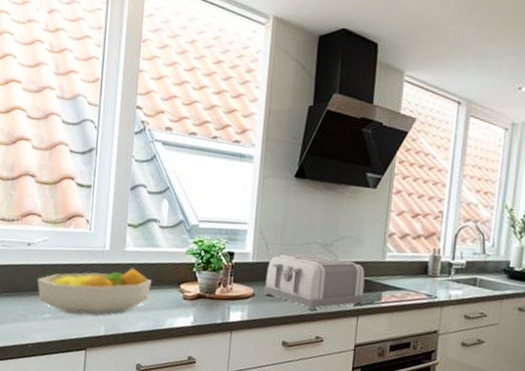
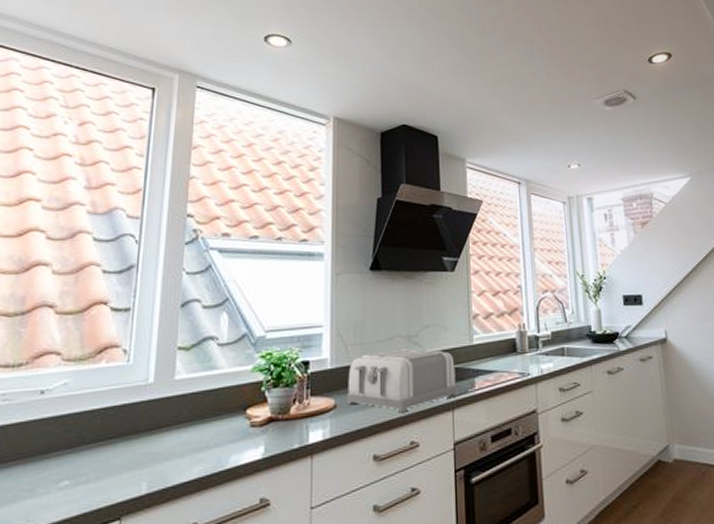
fruit bowl: present [37,268,152,315] -> none [51,399,211,474]

